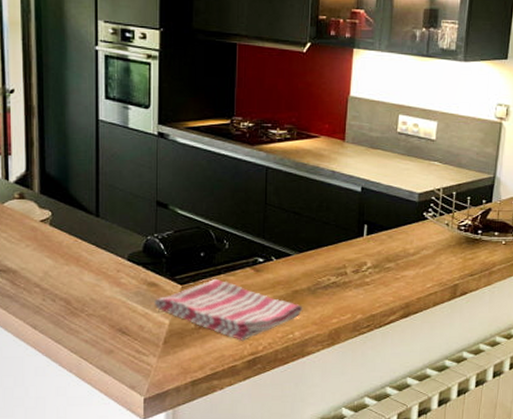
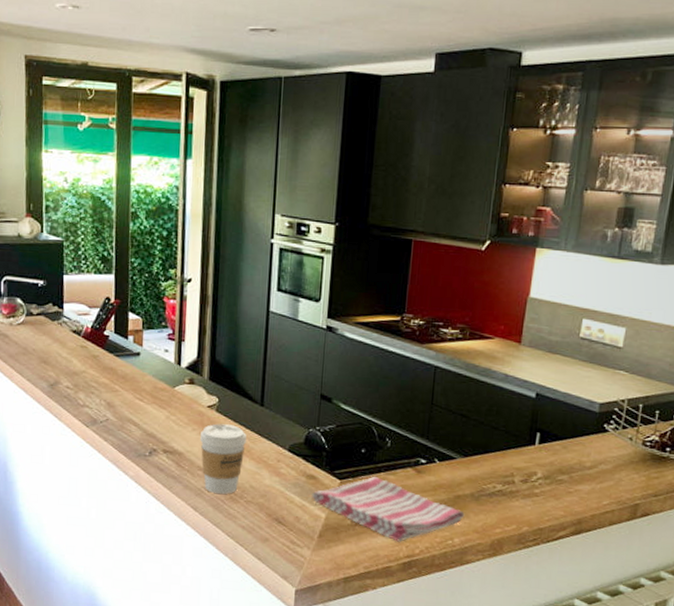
coffee cup: none [35,238,83,309] -> present [200,424,247,494]

